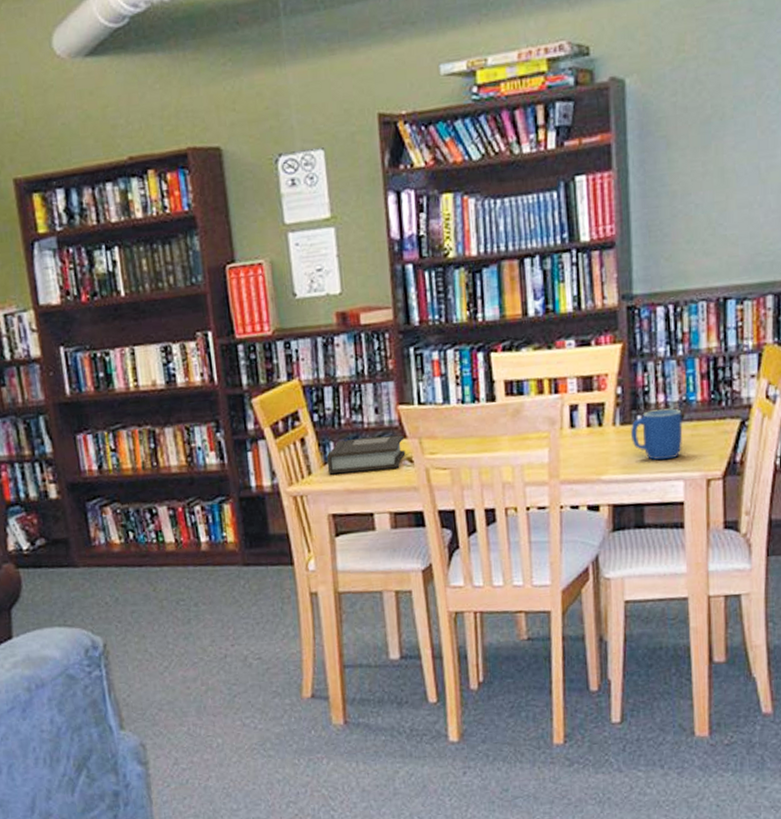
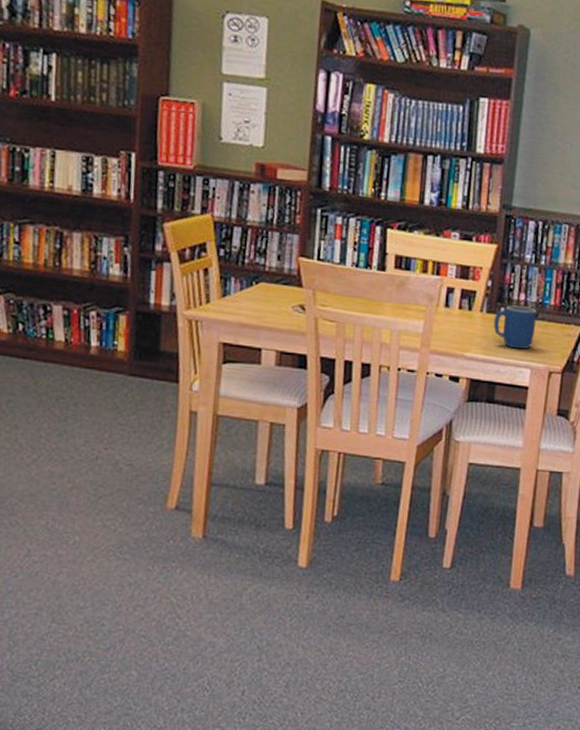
book: present [326,435,406,475] -> none [225,278,300,312]

